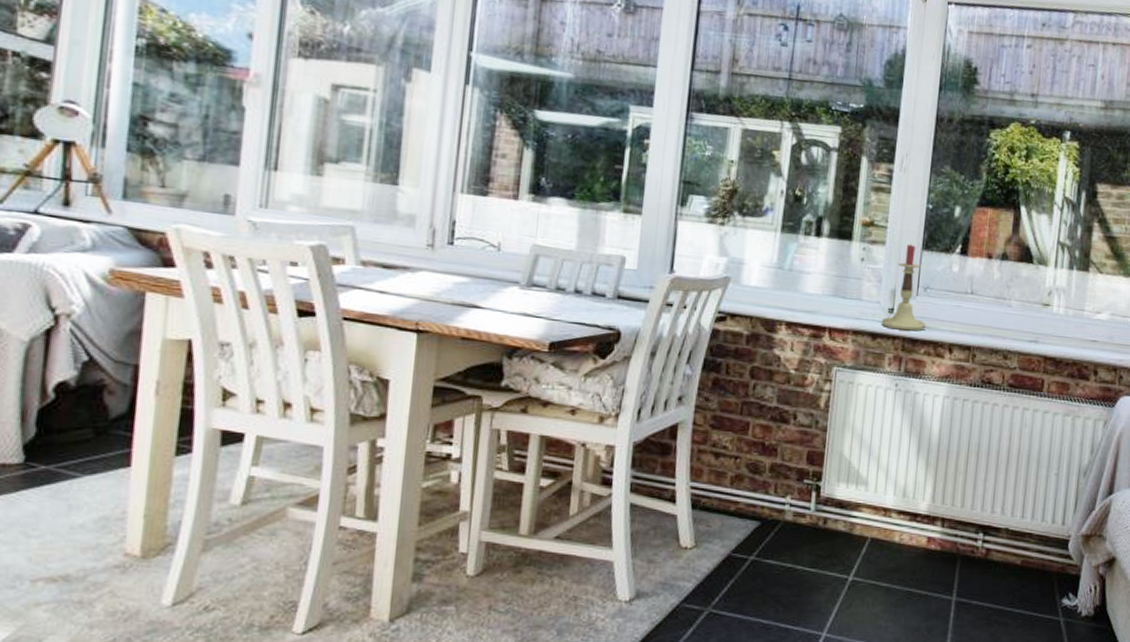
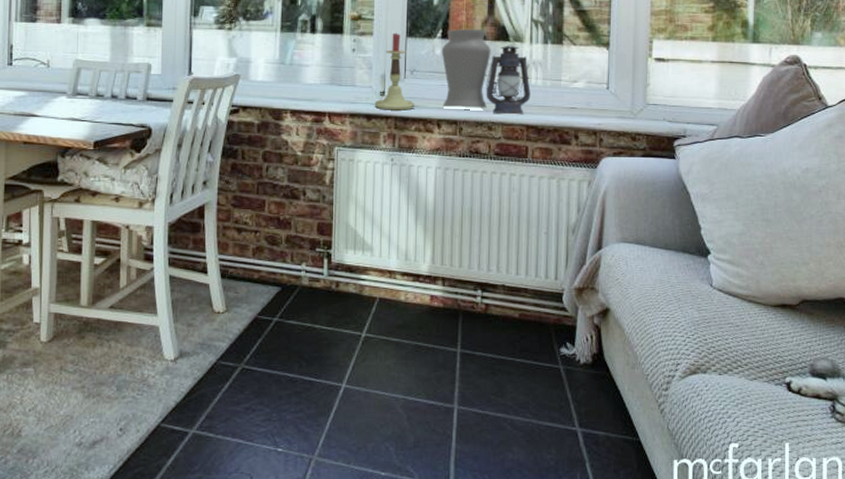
decorative vase: none [956,245,1013,335] -> present [441,28,491,108]
lantern: none [1003,266,1052,344] -> present [486,44,531,115]

